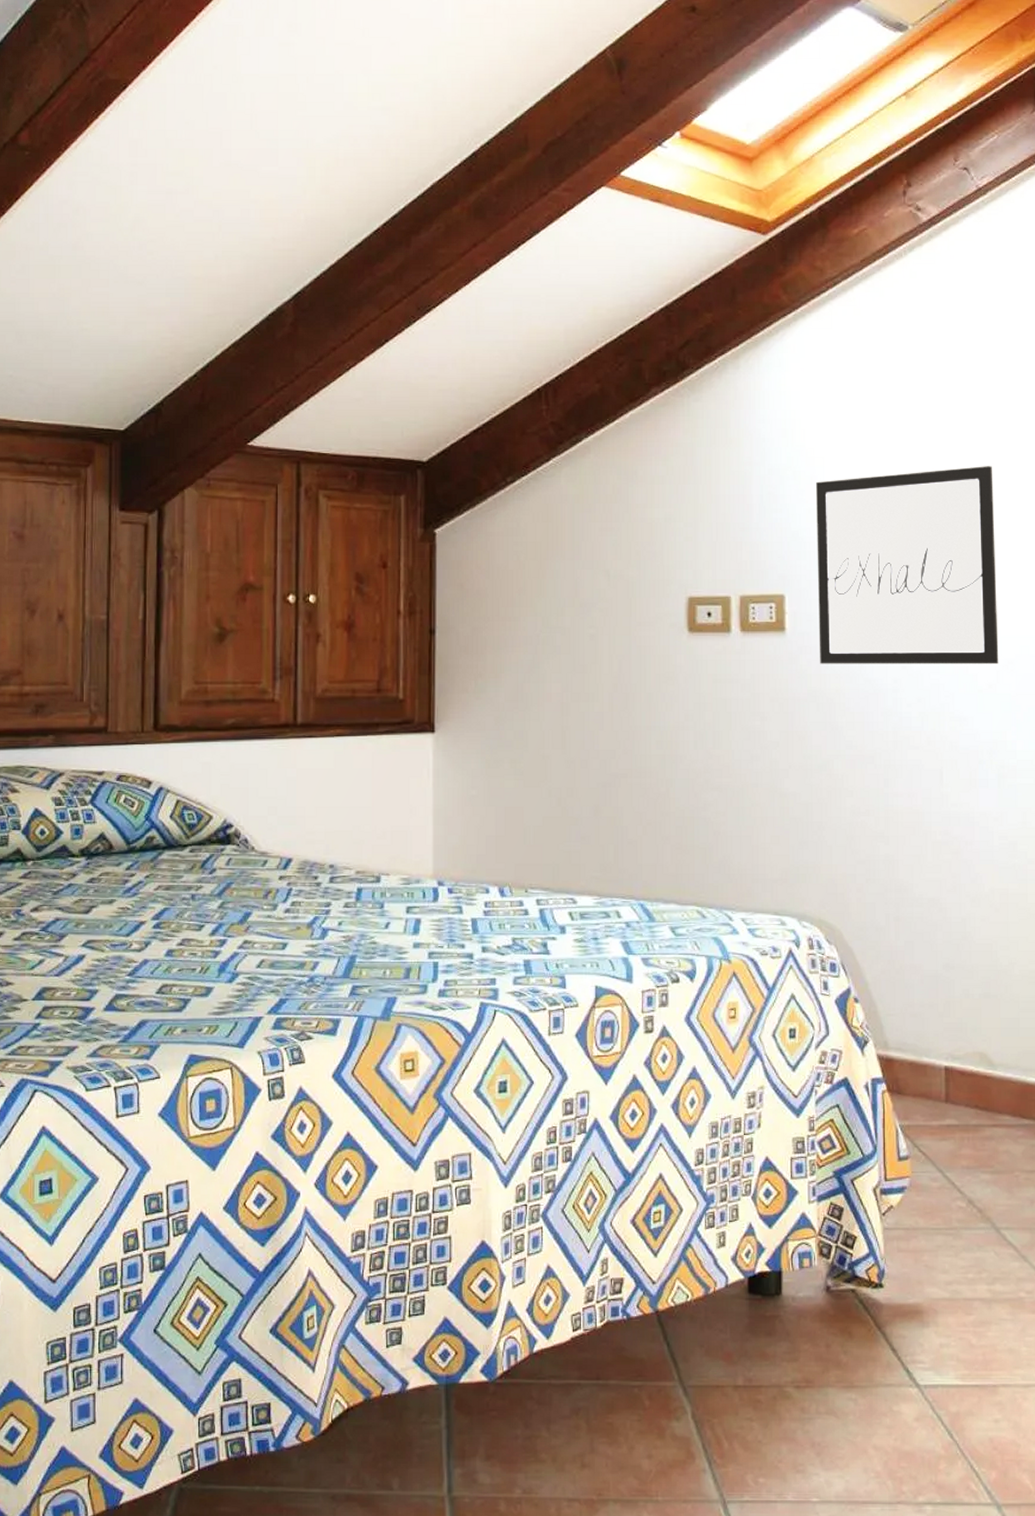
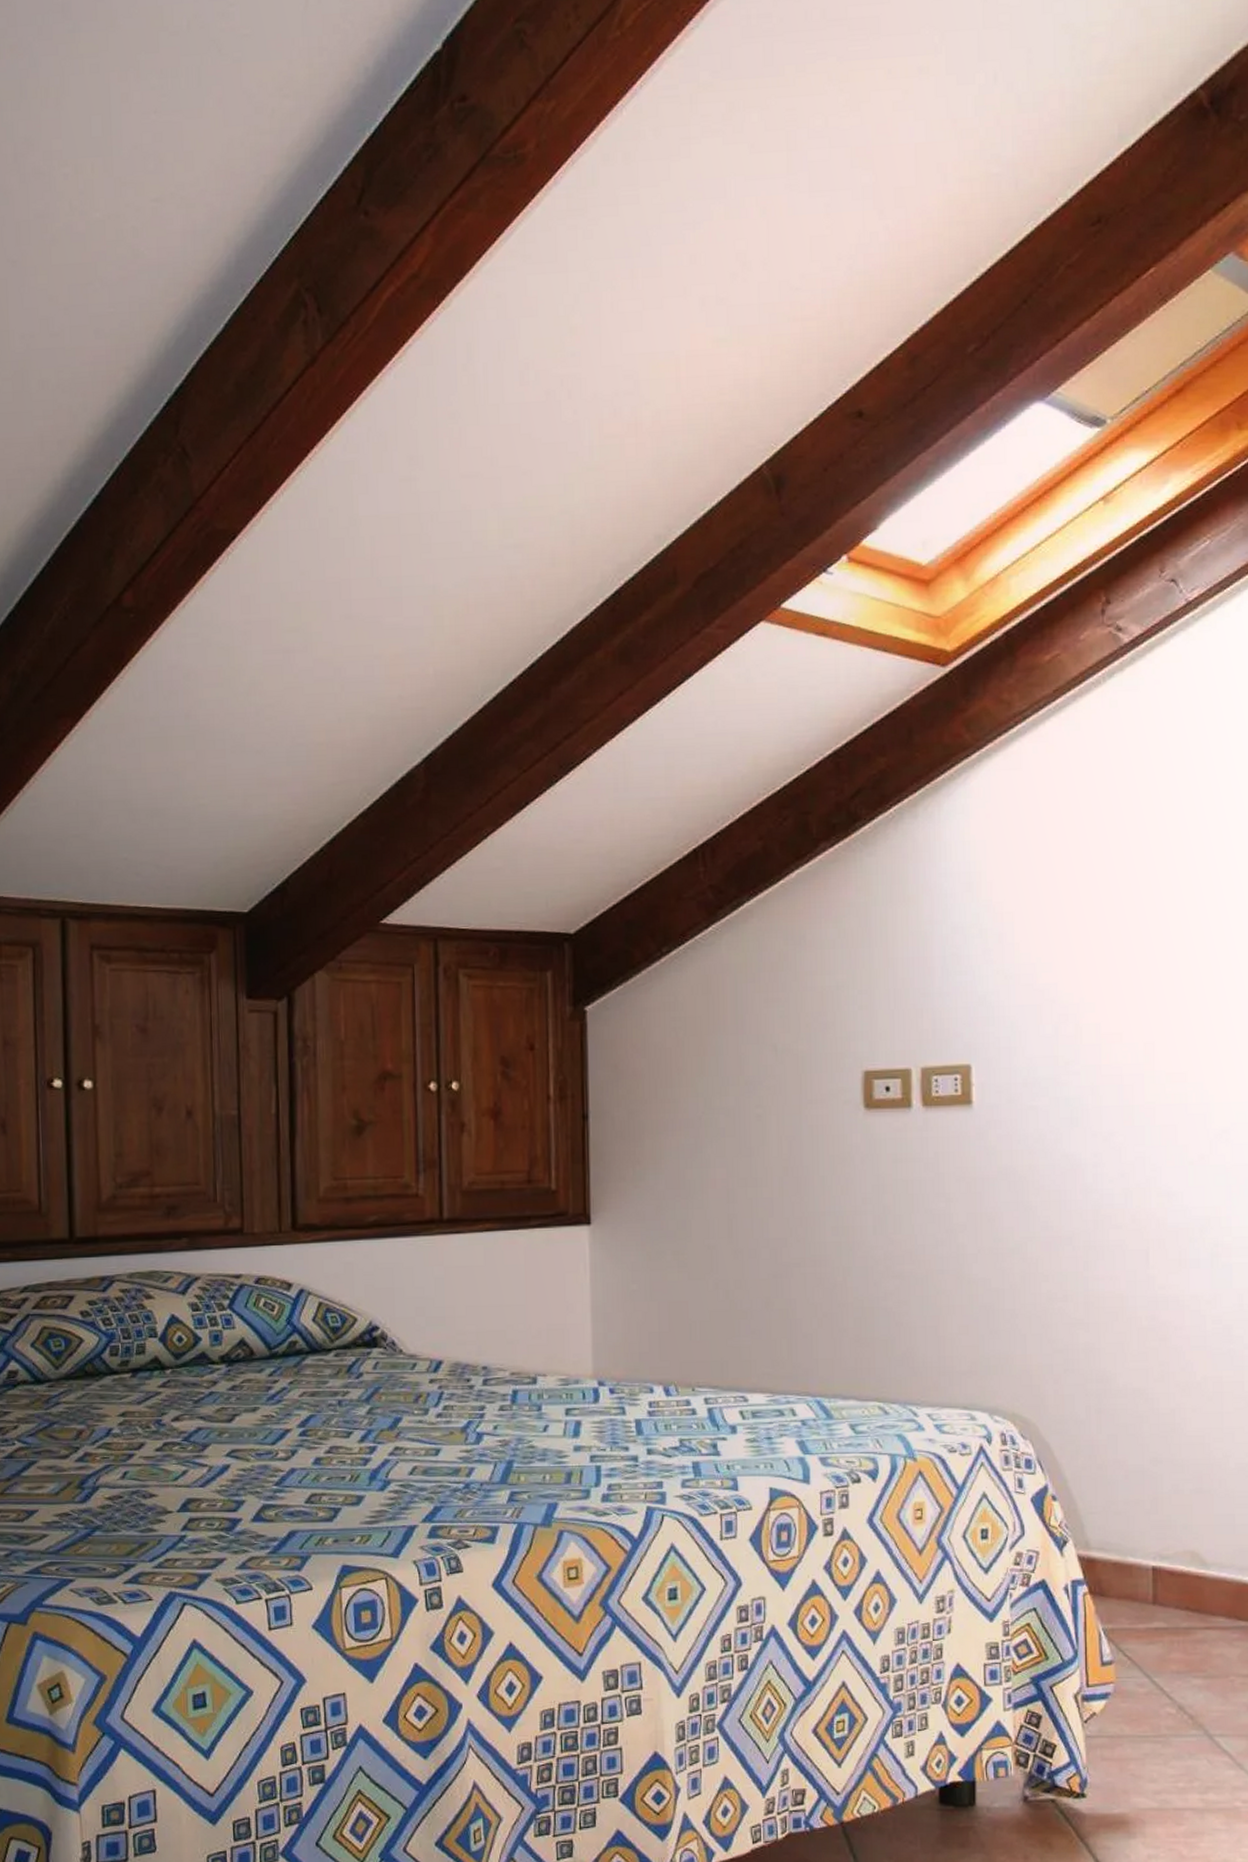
wall art: present [815,466,999,664] -> none [1004,915,1212,1139]

